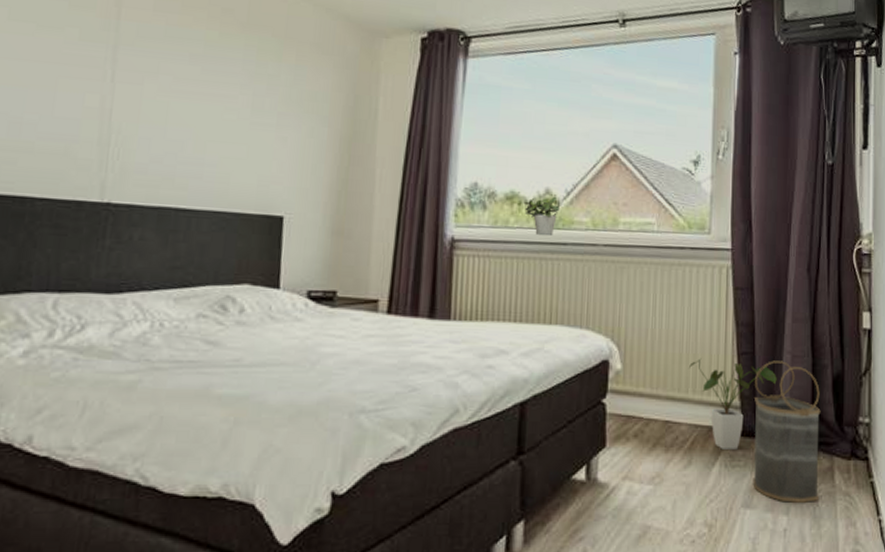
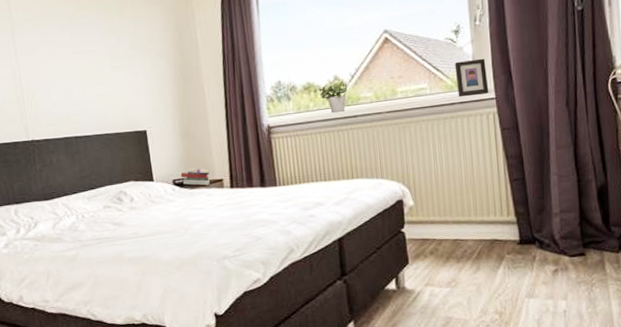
books: none [320,277,362,307] -> present [180,167,210,187]
picture frame: none [689,198,725,243] -> present [454,58,489,98]
house plant: present [689,358,777,450] -> none [469,187,547,256]
basket: present [753,360,821,503] -> none [527,181,593,291]

